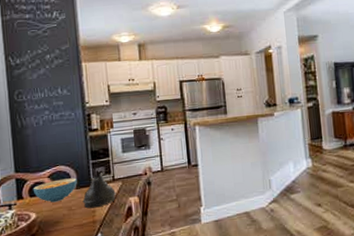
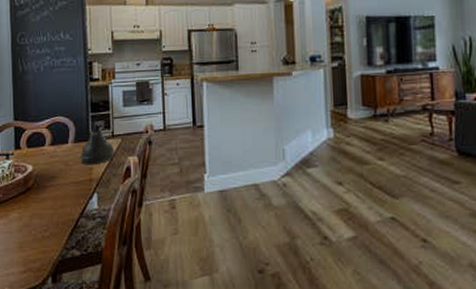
cereal bowl: present [32,178,77,203] -> none [30,130,75,156]

